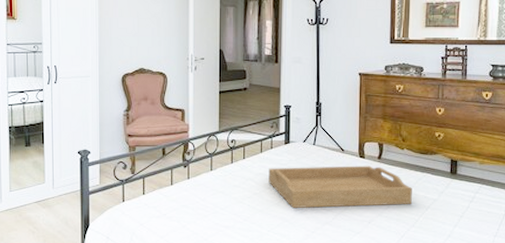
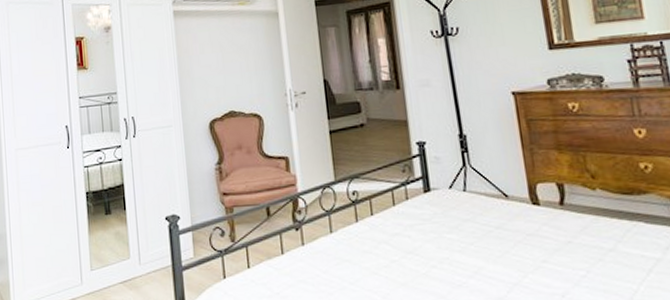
serving tray: present [268,166,412,208] -> none [407,215,623,279]

